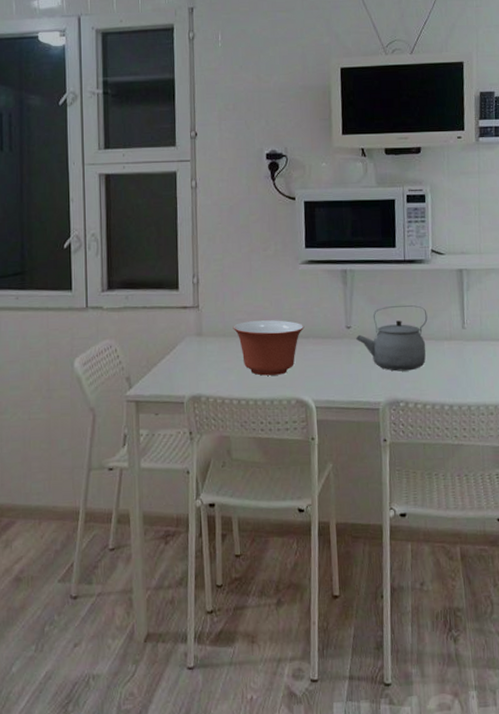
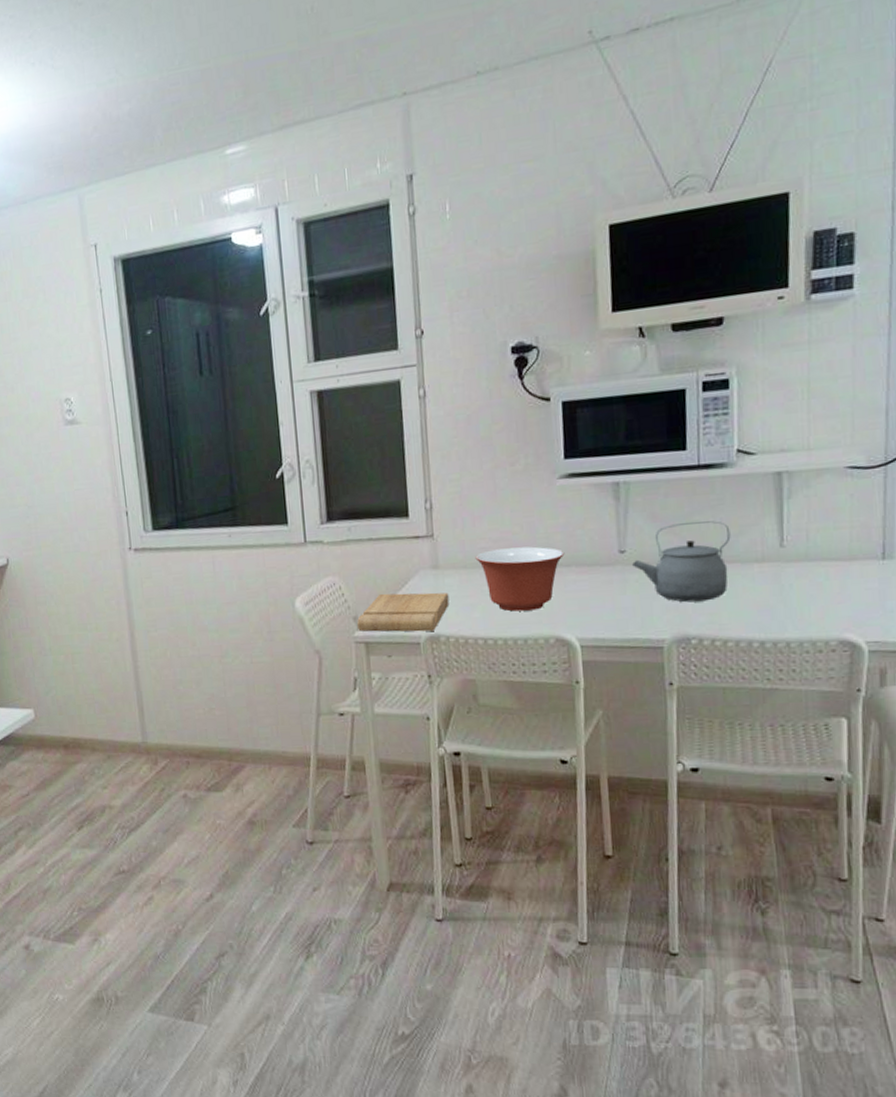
cutting board: none [129,356,210,392] -> present [357,592,450,632]

